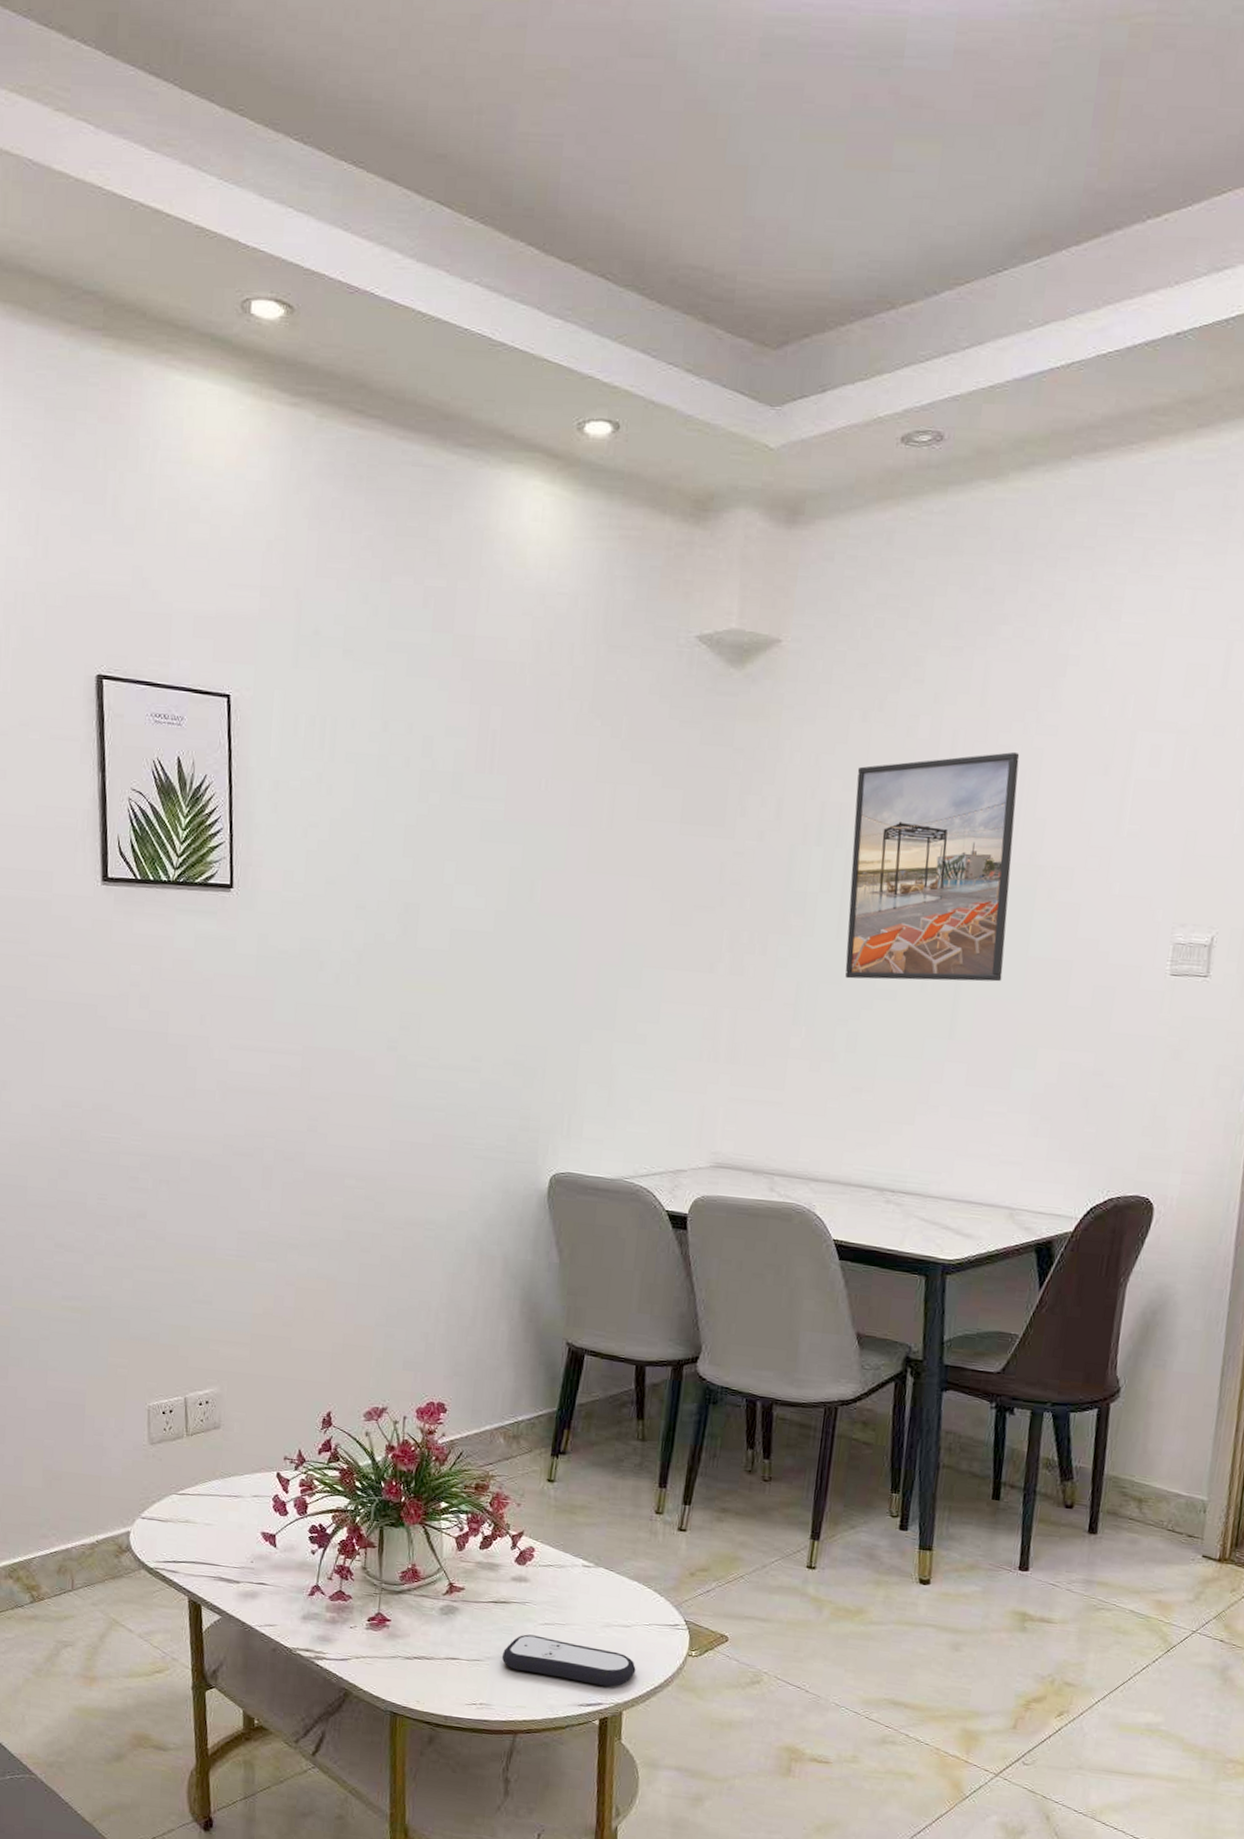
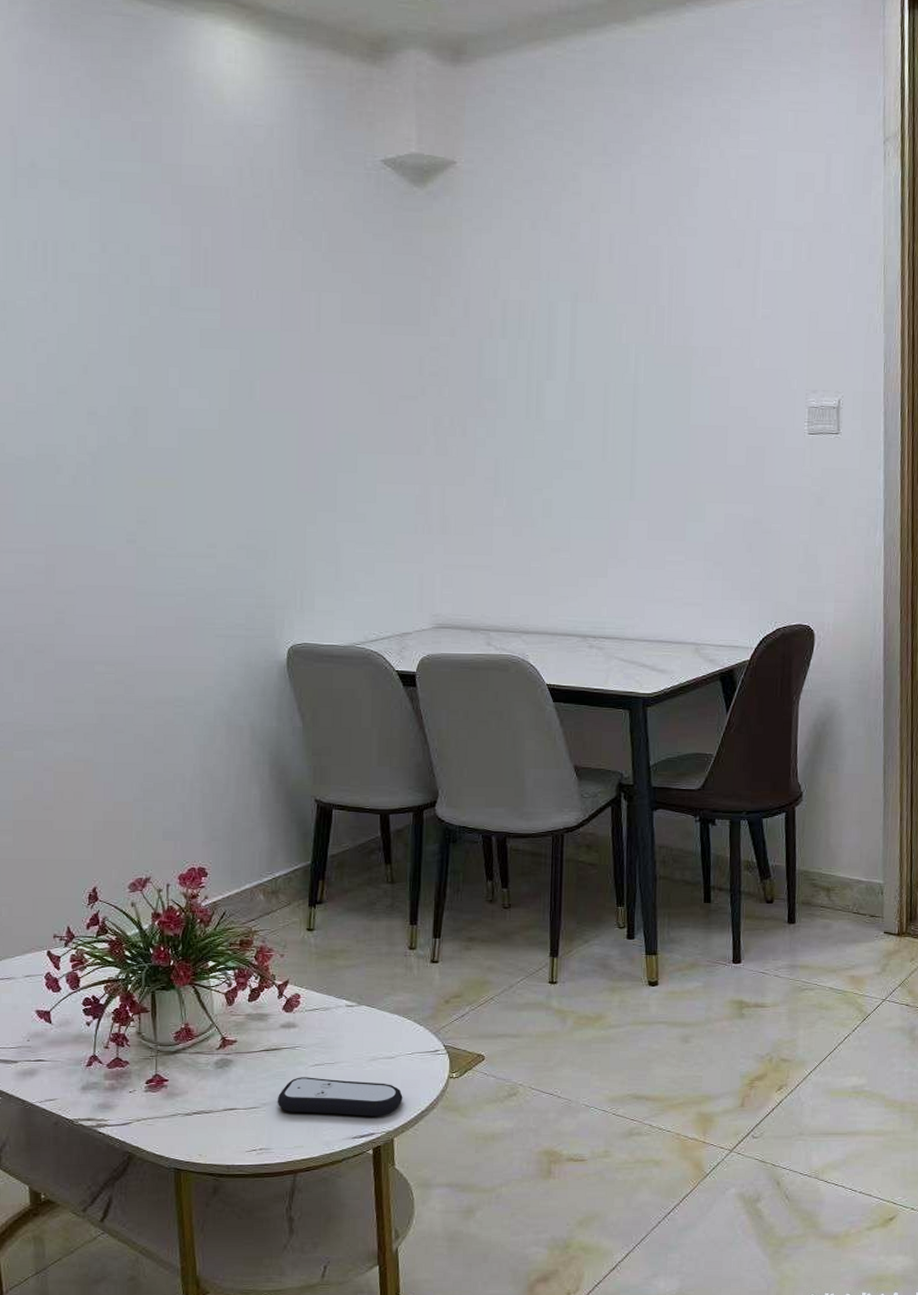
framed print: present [845,751,1020,982] -> none [531,251,670,453]

